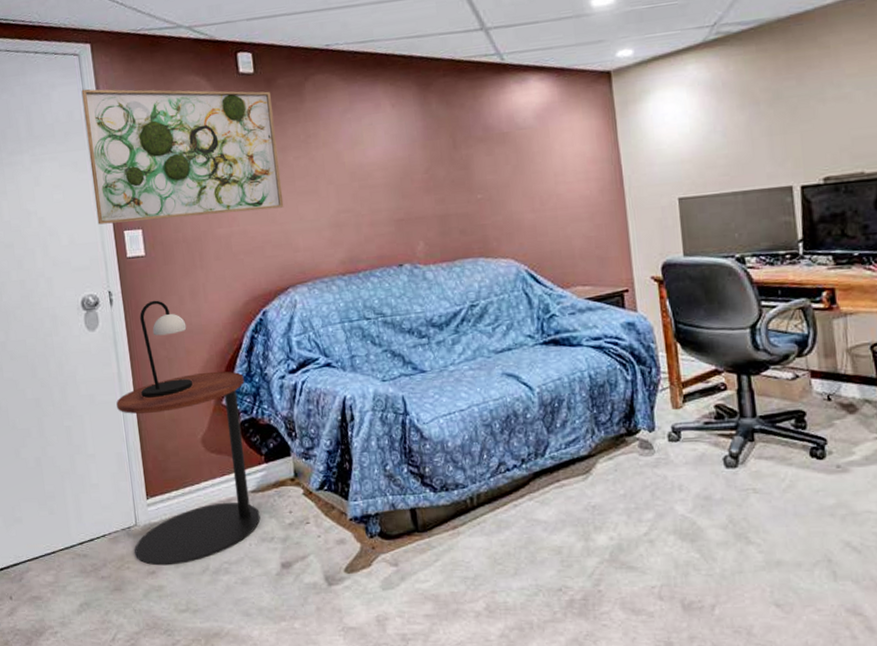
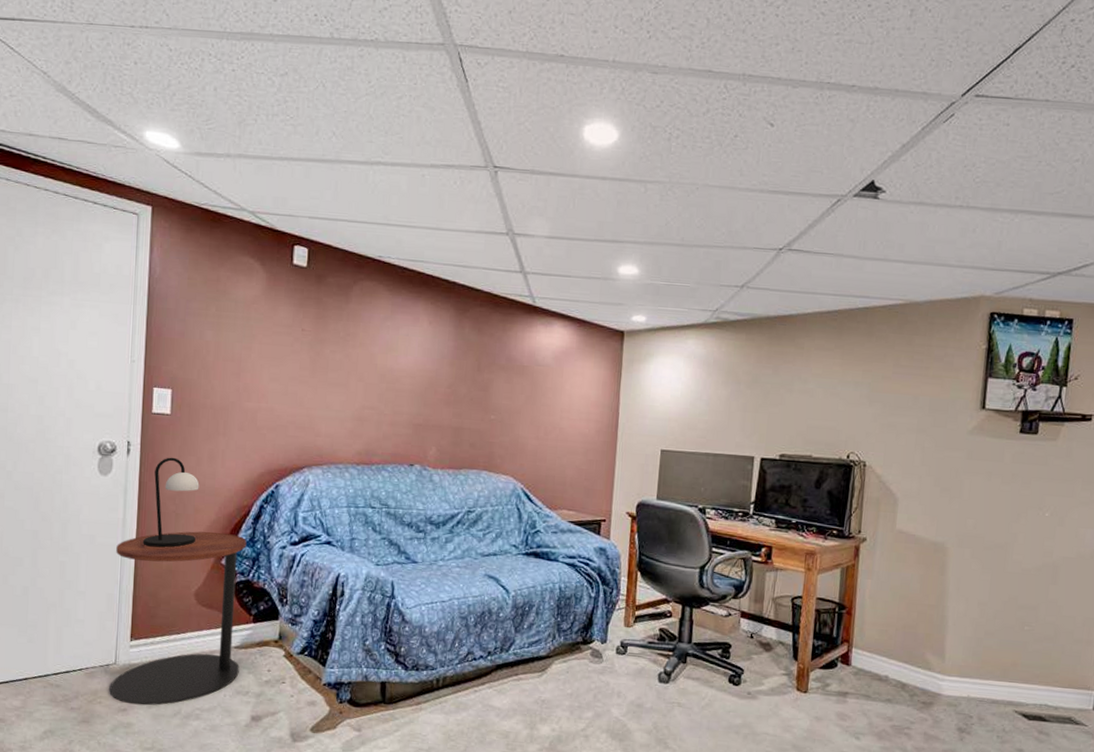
wall art: present [81,89,284,225] -> none [128,247,320,394]

